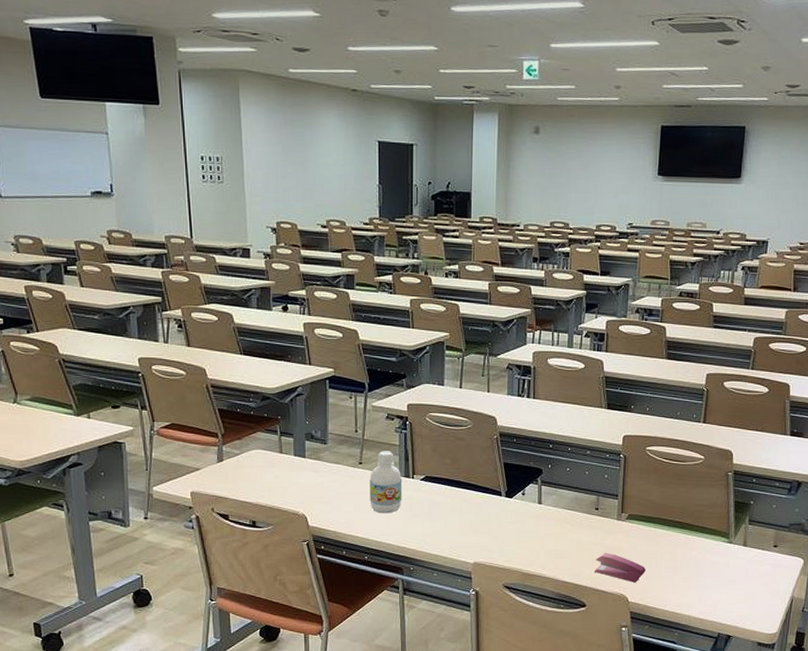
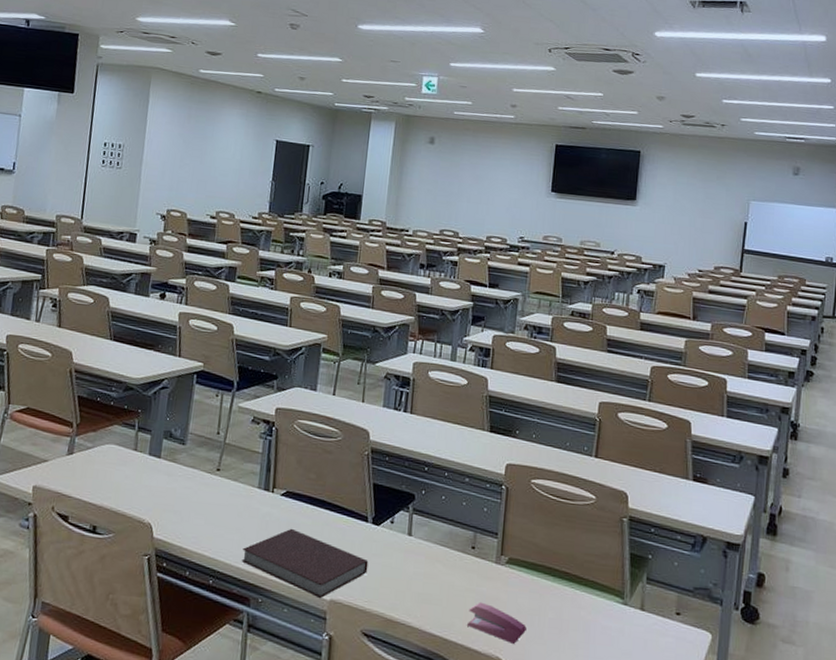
bottle: present [370,451,403,514] -> none [223,458,261,532]
notebook: none [391,507,505,562] -> present [241,528,369,598]

